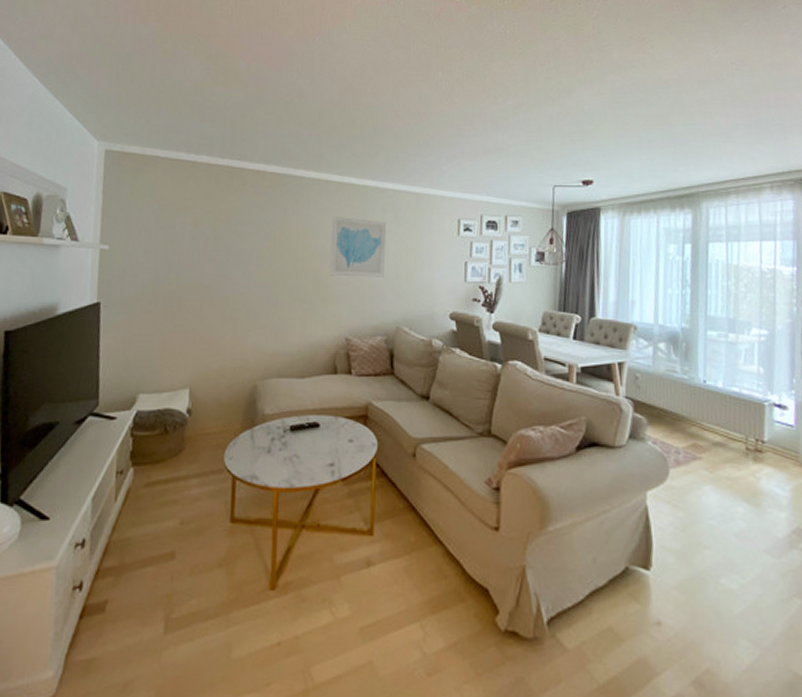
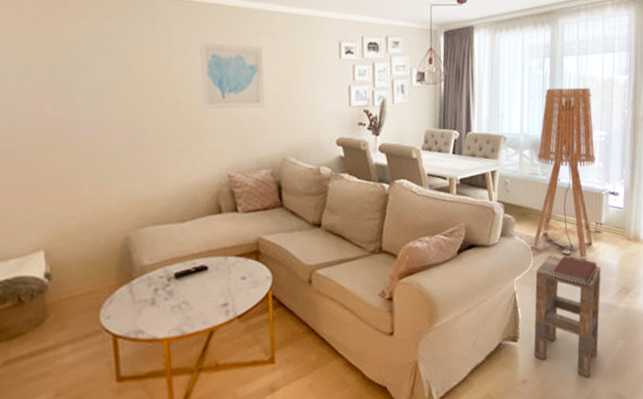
floor lamp: none [670,277,754,481] -> present [533,87,596,258]
side table: none [671,469,765,639] -> present [533,255,601,378]
book: none [695,473,759,516] -> present [552,255,597,286]

